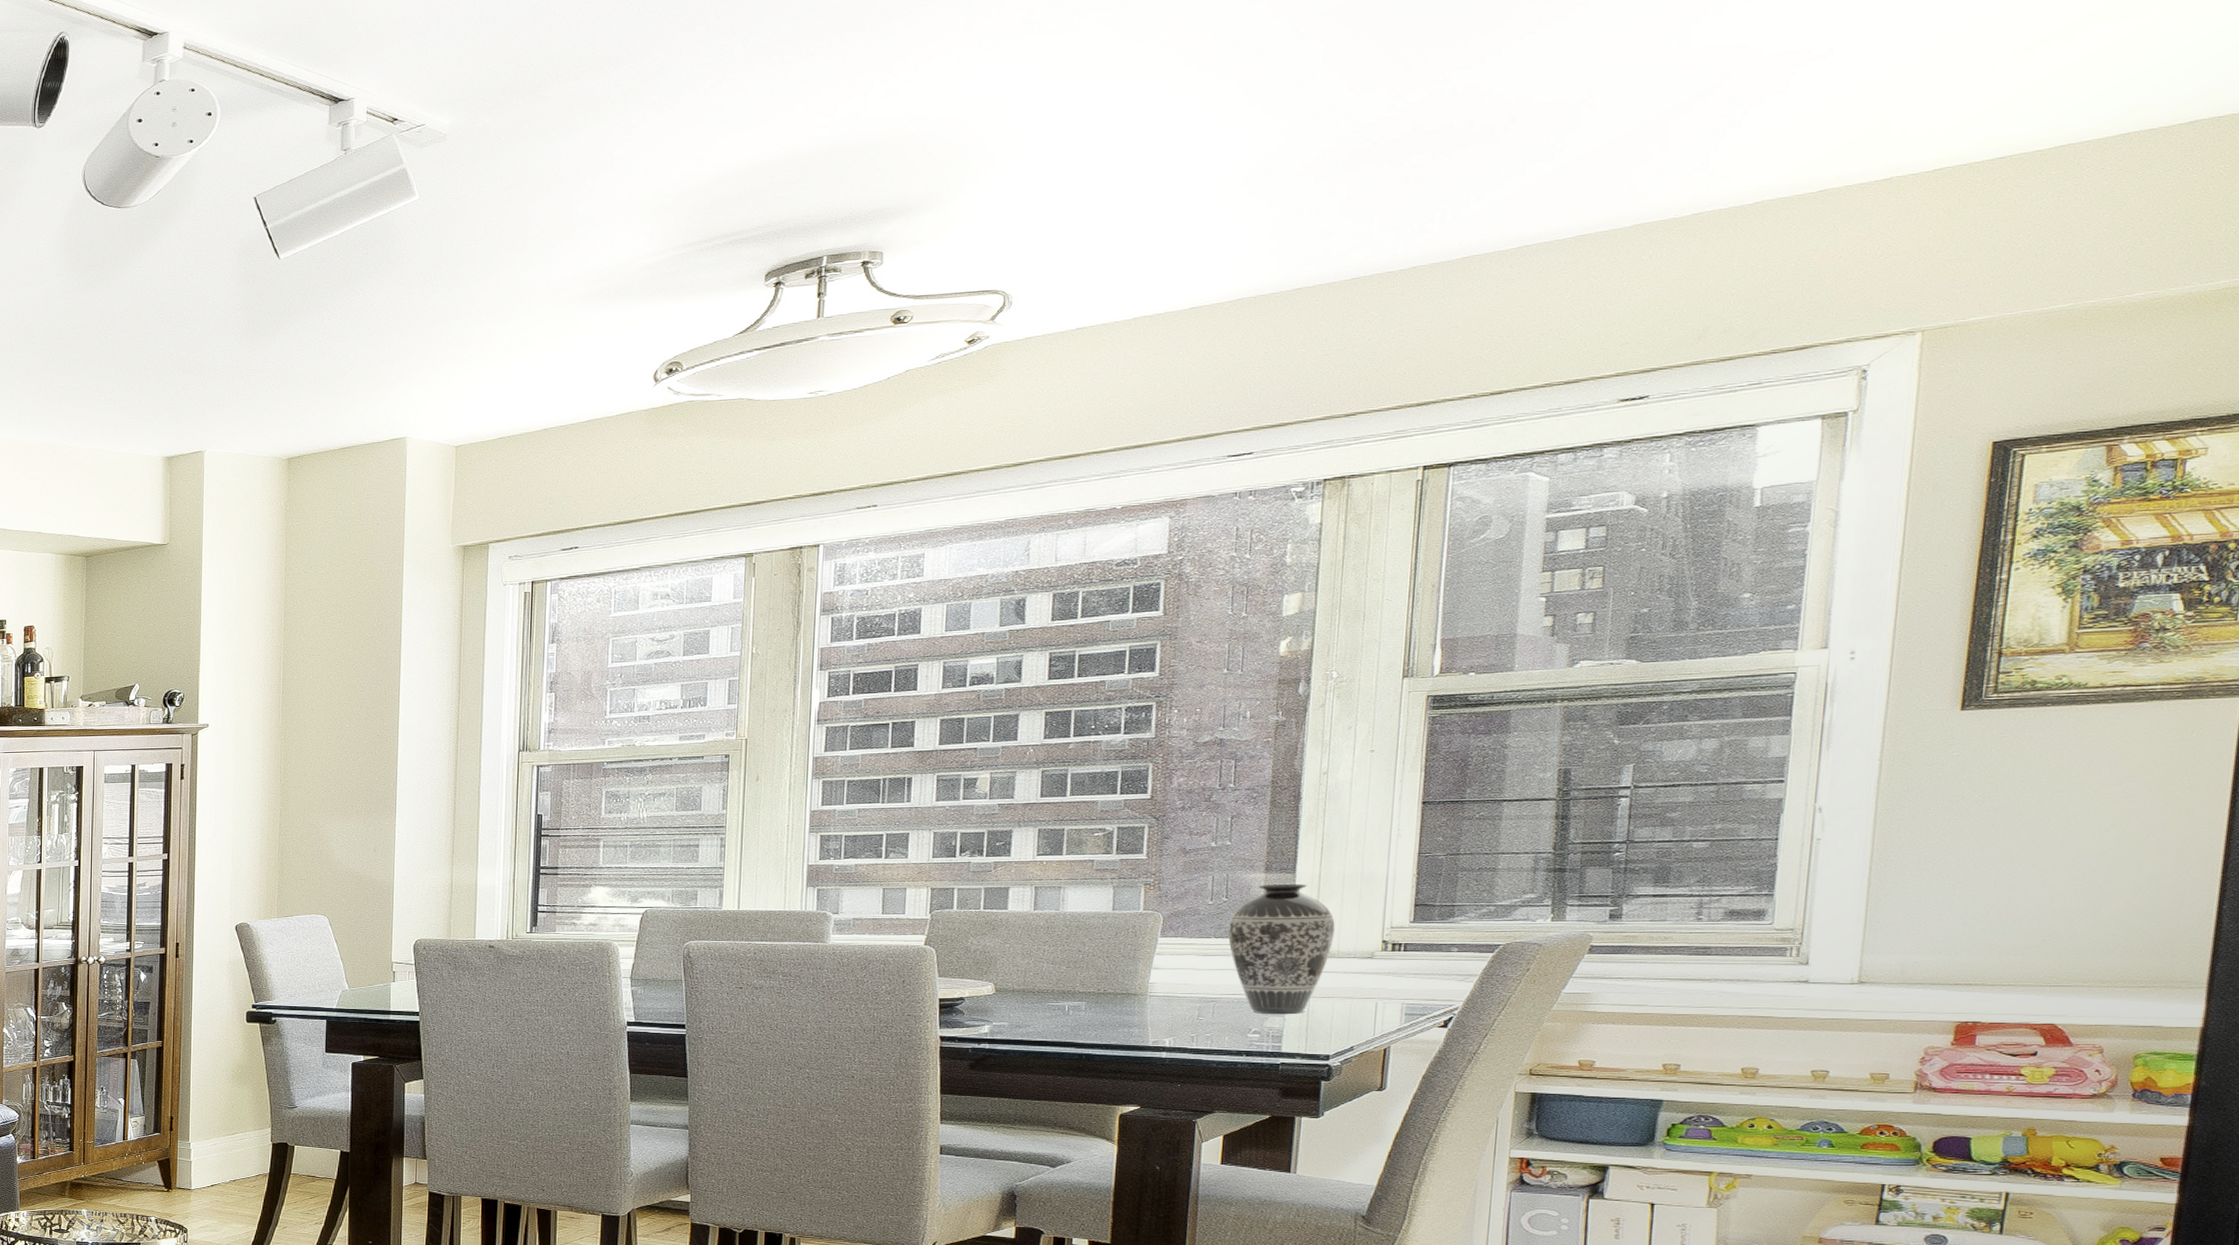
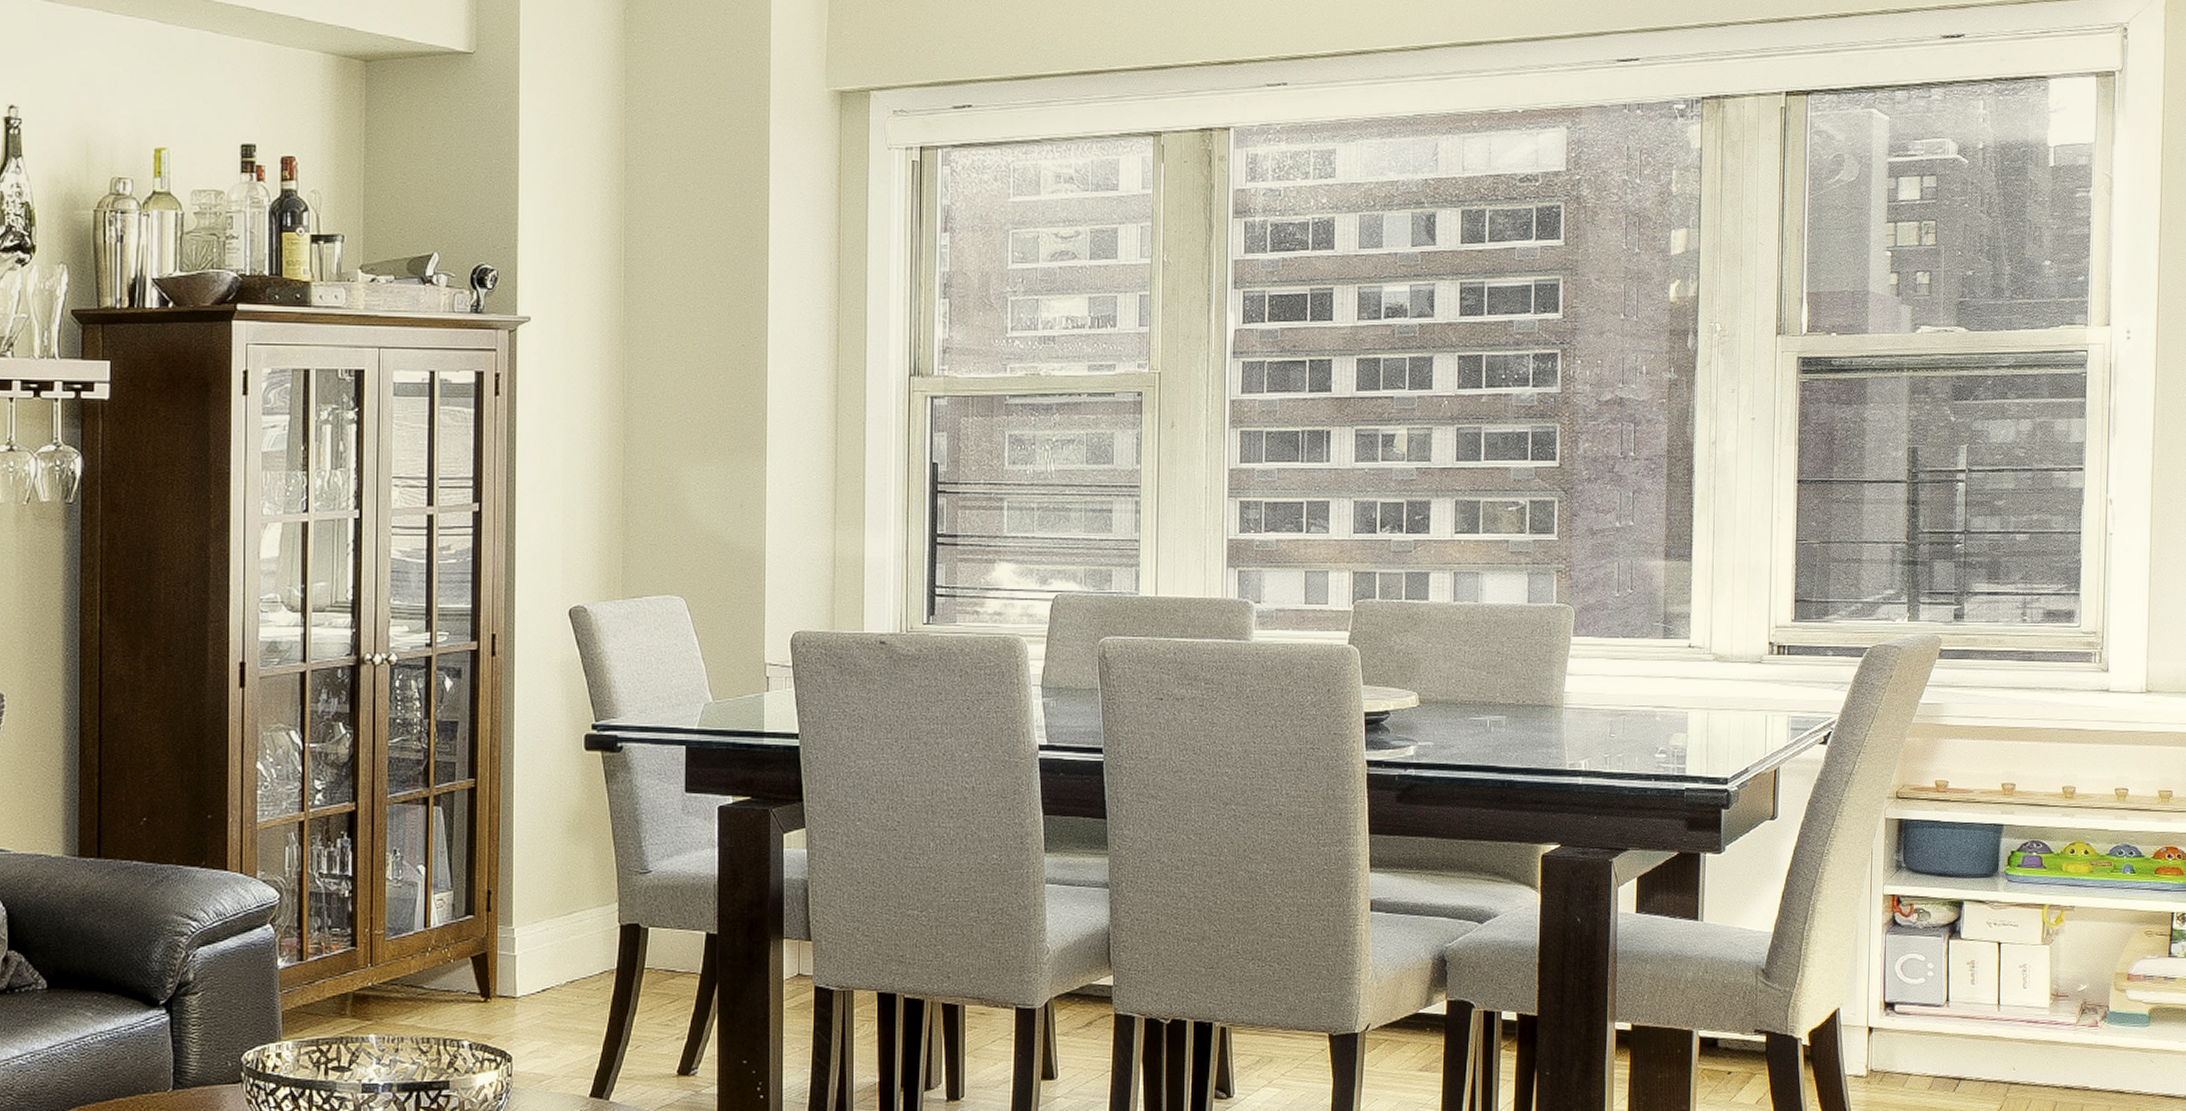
decorative vase: present [1227,884,1335,1015] -> none [1633,574,1728,731]

